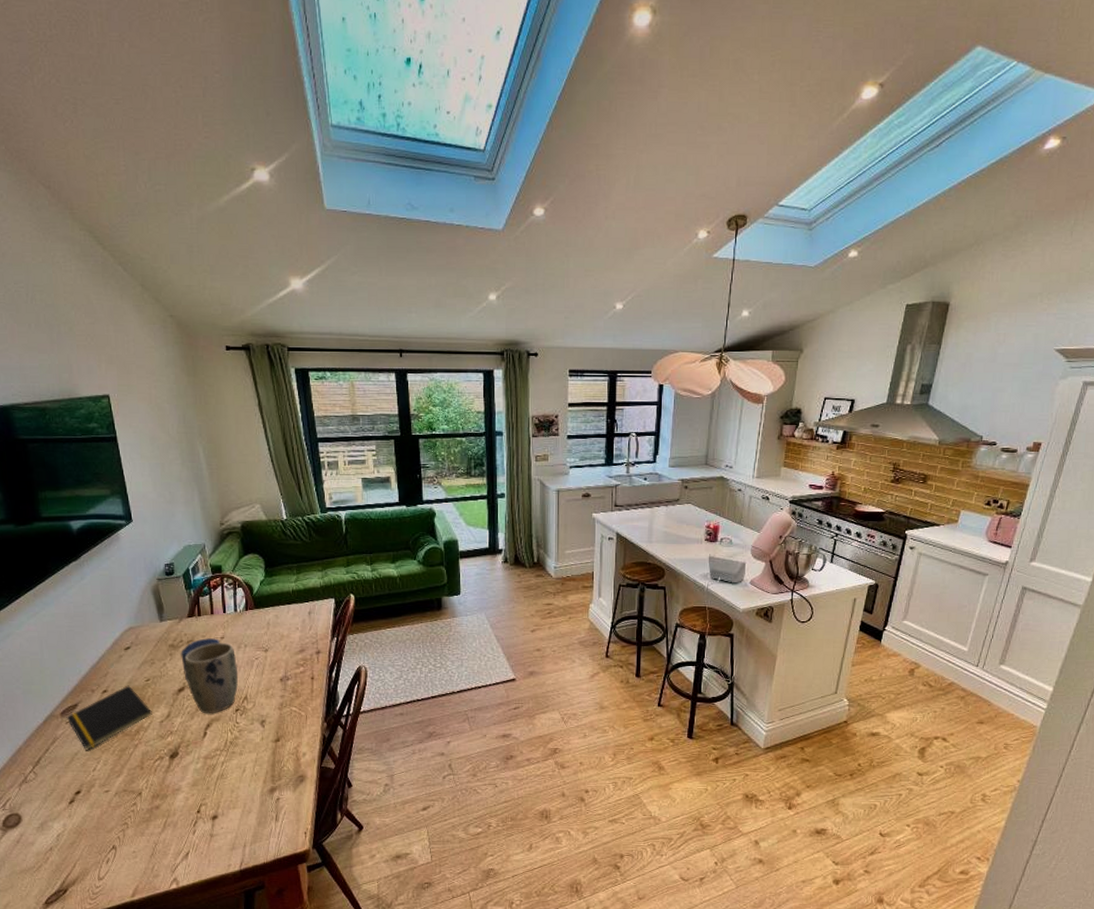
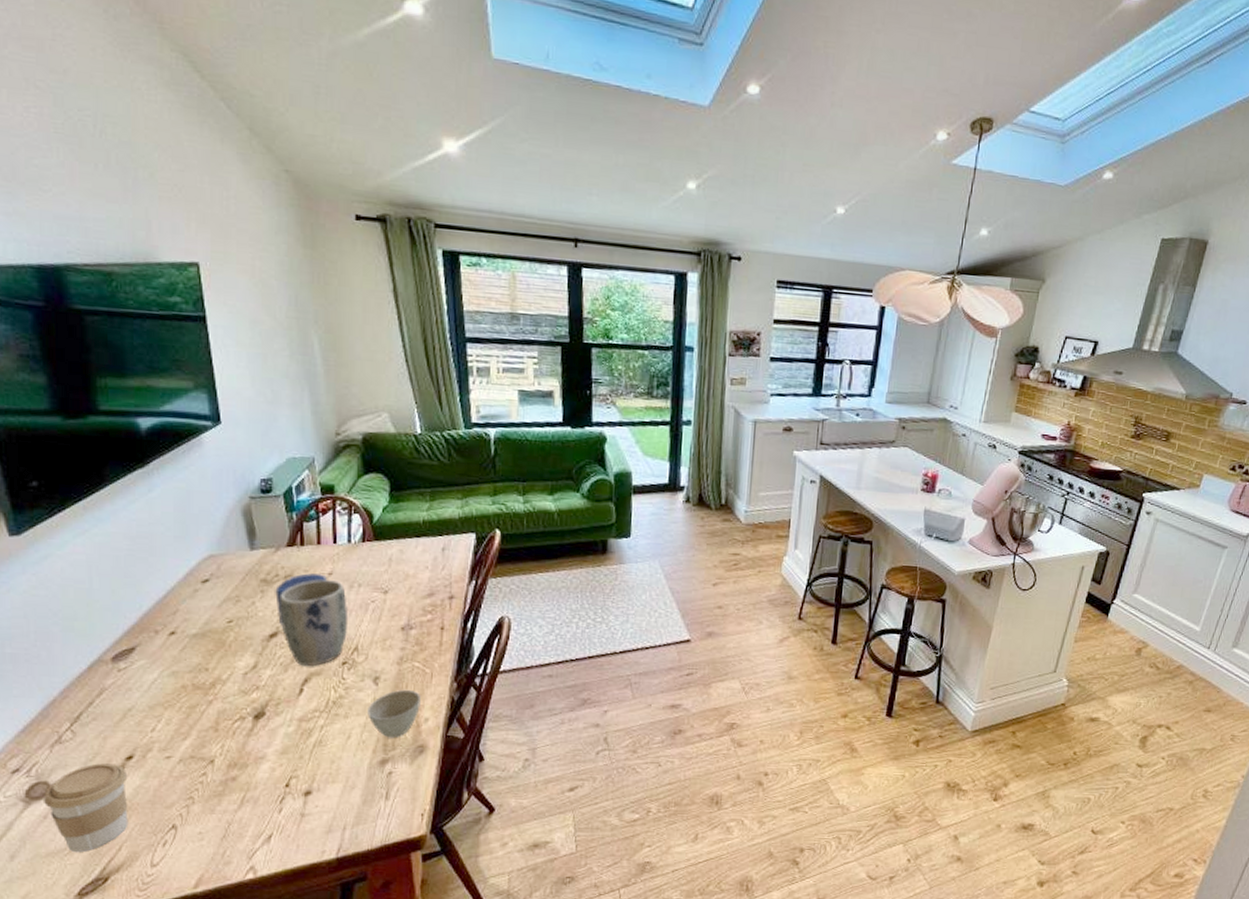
coffee cup: none [16,798,80,869] -> present [44,763,129,852]
notepad: present [66,685,152,751] -> none [119,627,234,706]
cup: none [257,729,299,770] -> present [367,689,421,738]

